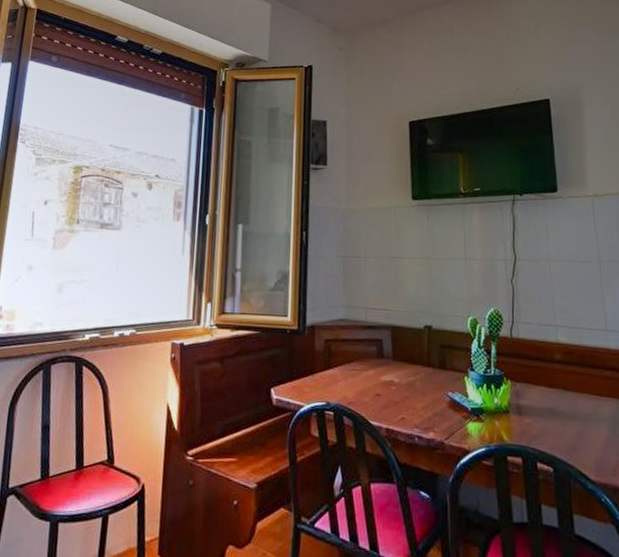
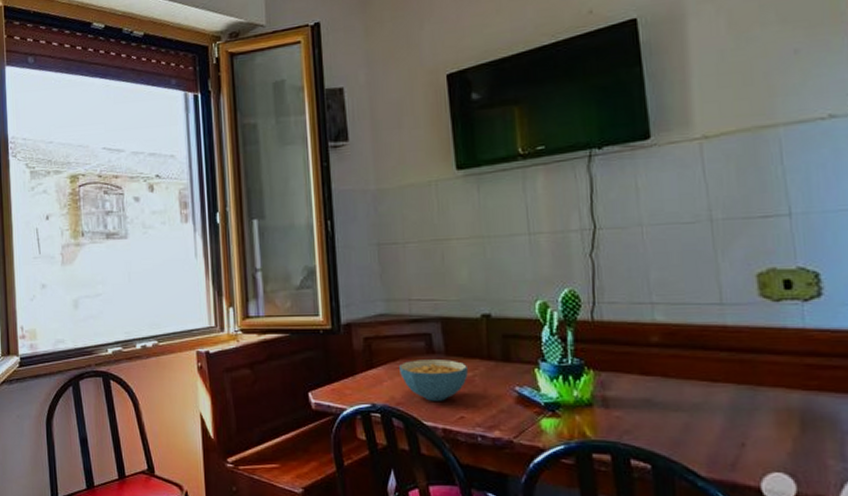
cereal bowl: none [352,363,411,402] -> present [398,359,469,401]

